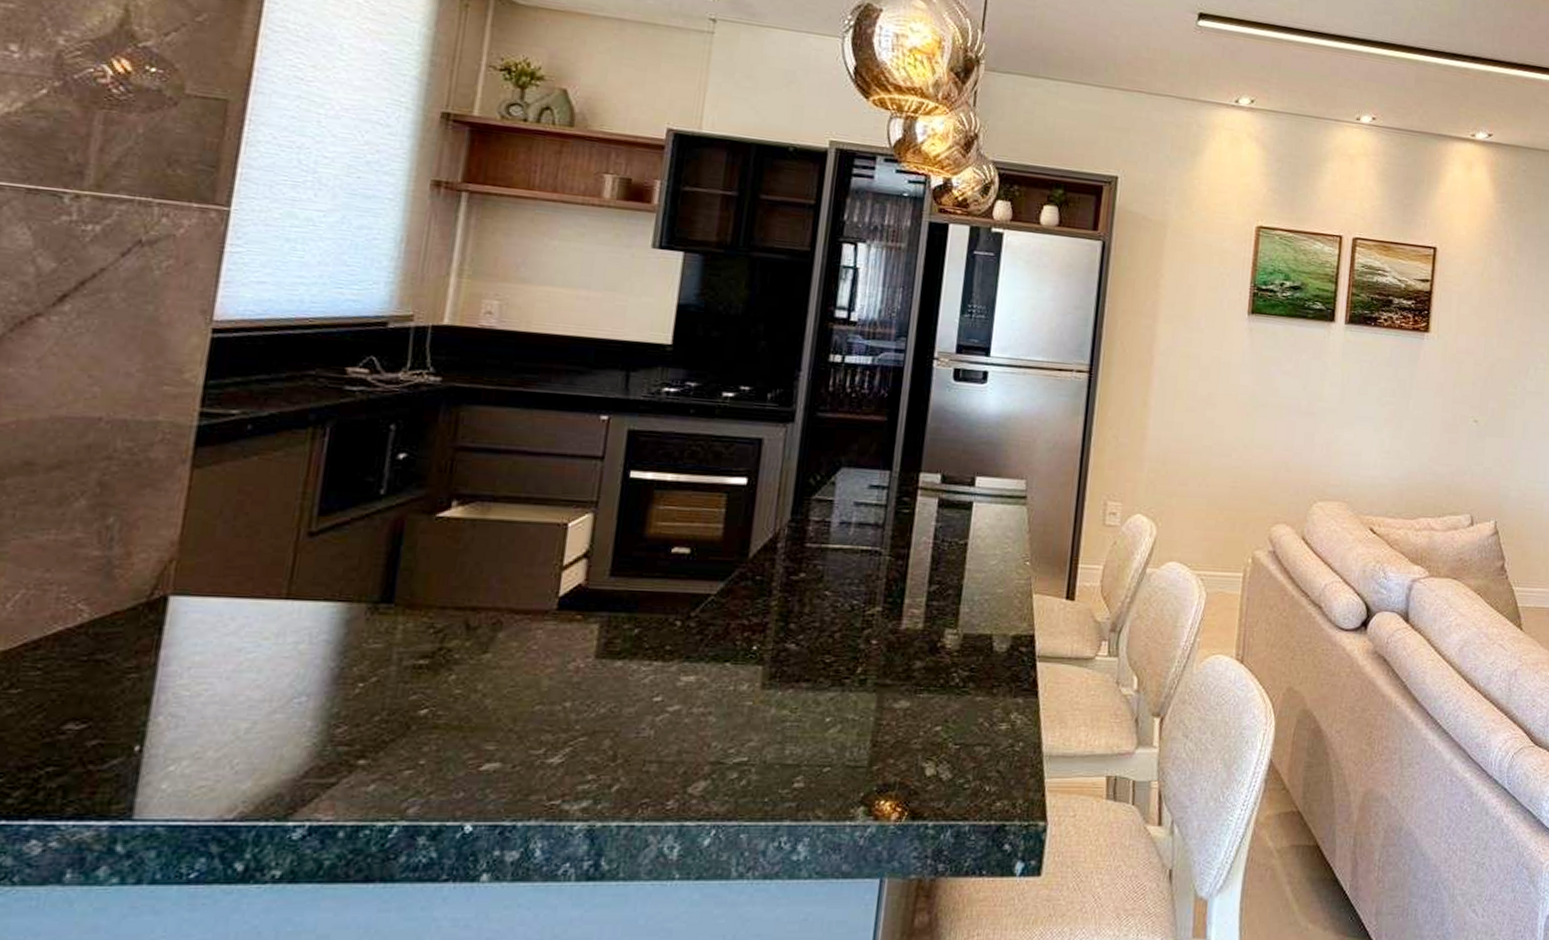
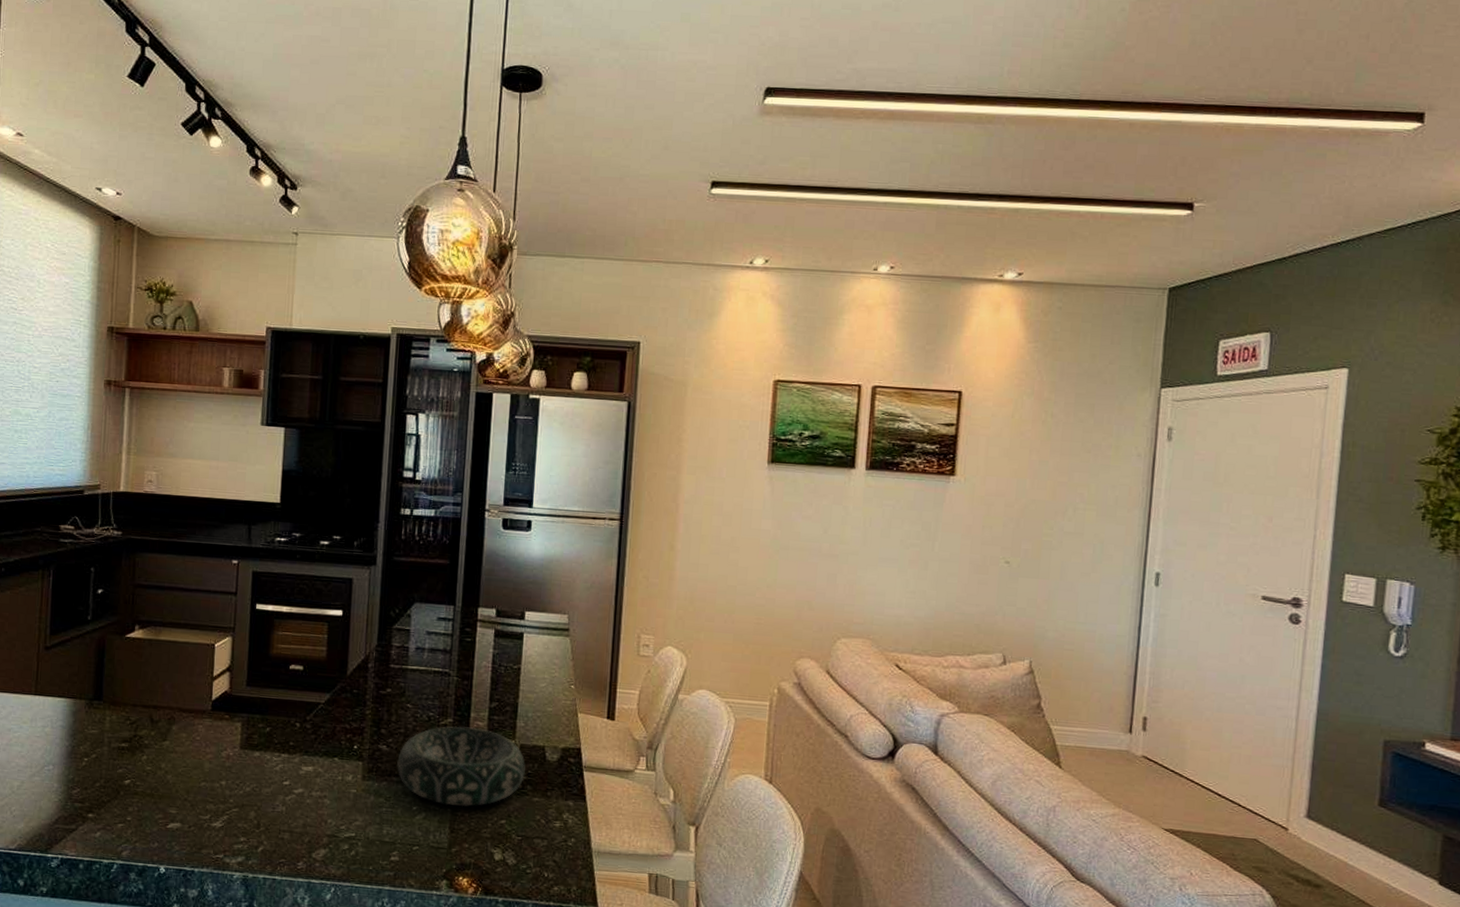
decorative bowl: none [807,616,969,714] -> present [397,726,526,807]

